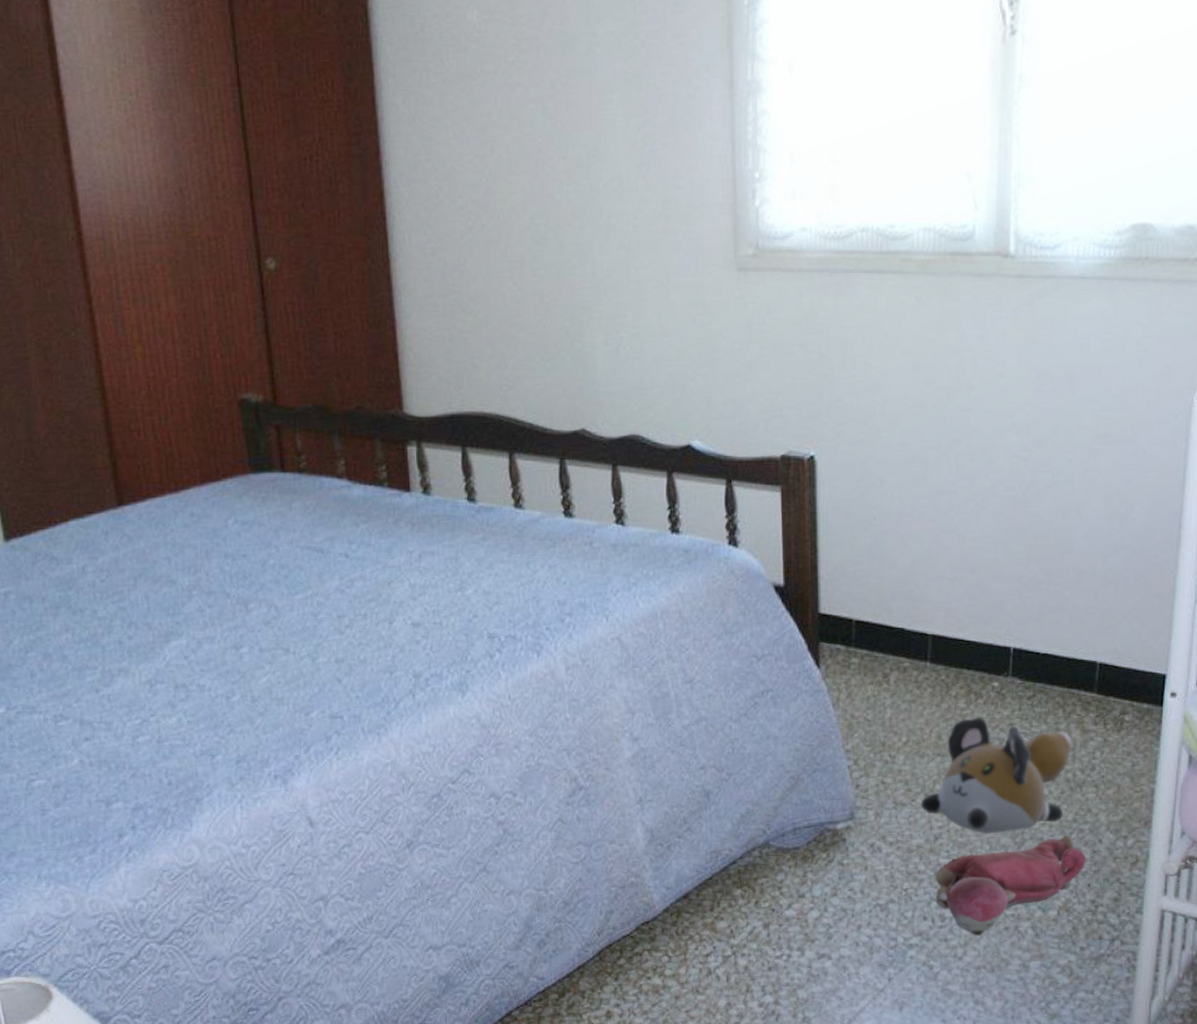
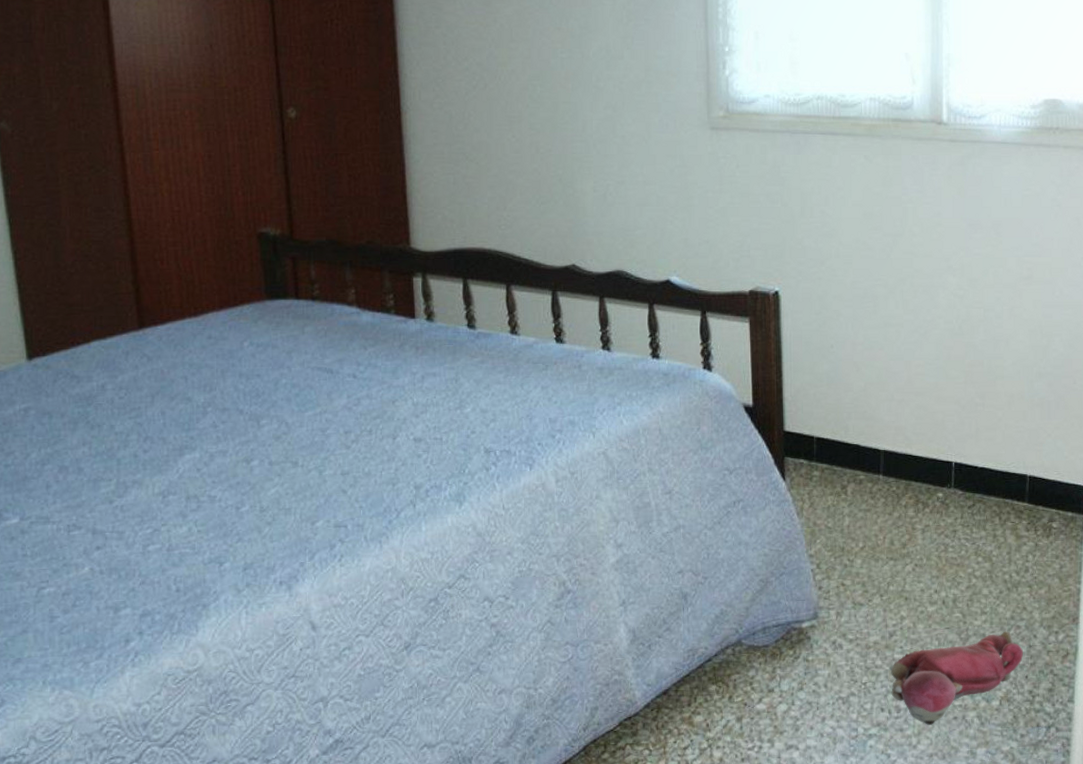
plush toy: present [920,717,1072,833] -> none [876,524,1008,630]

